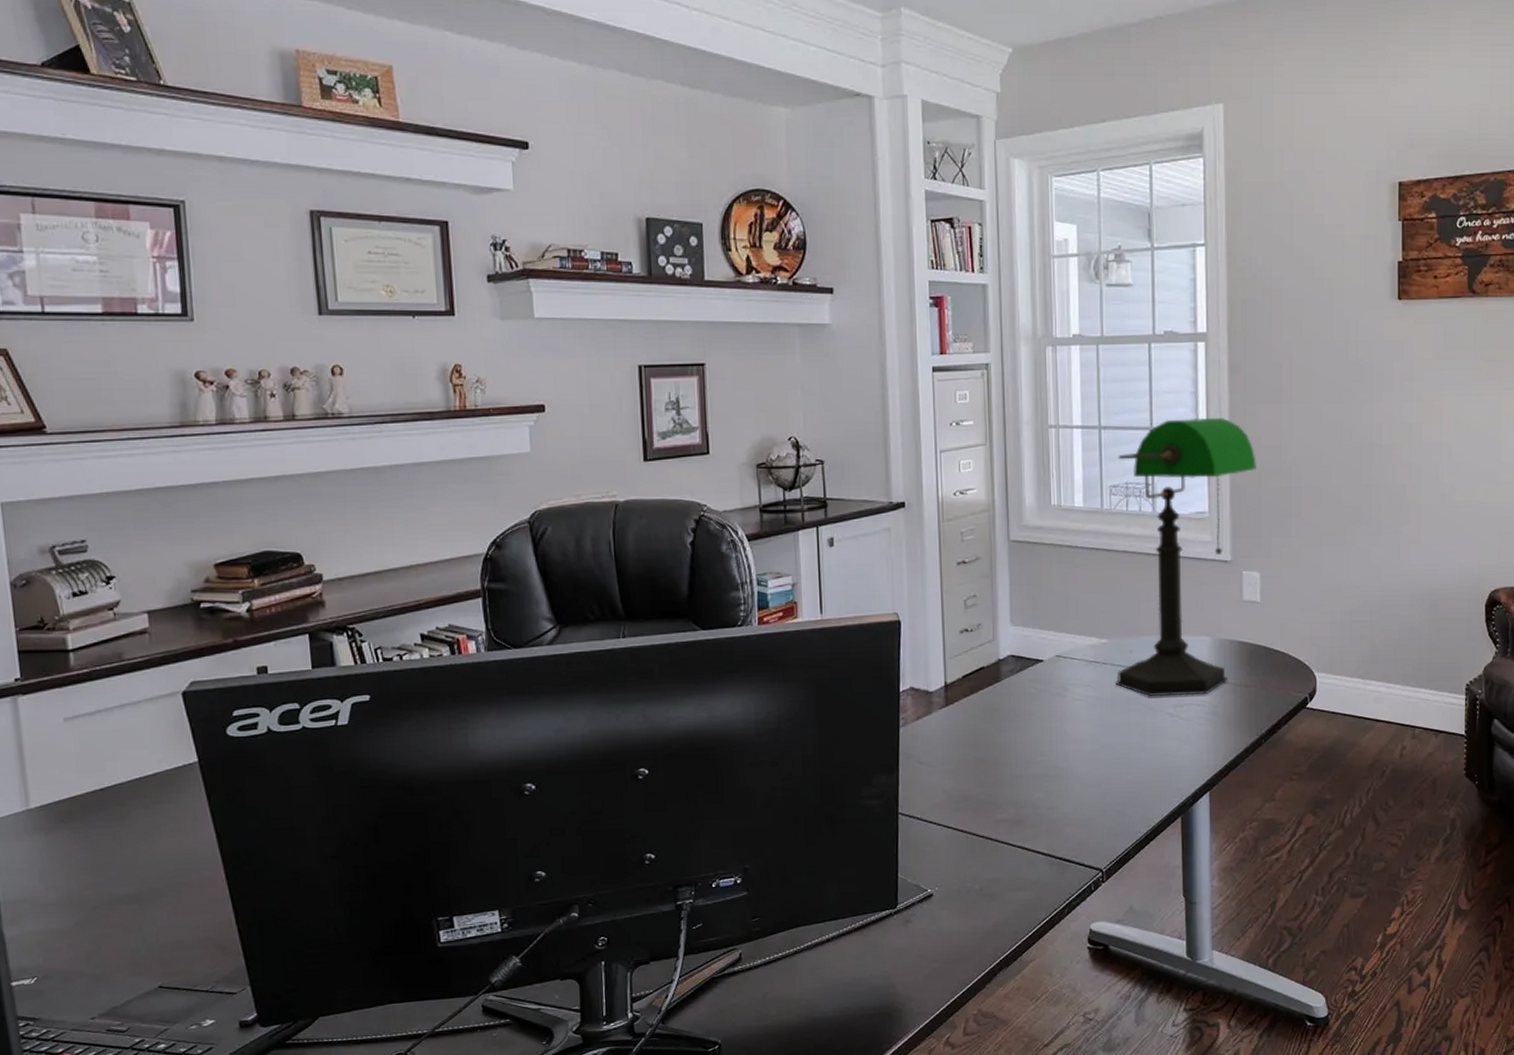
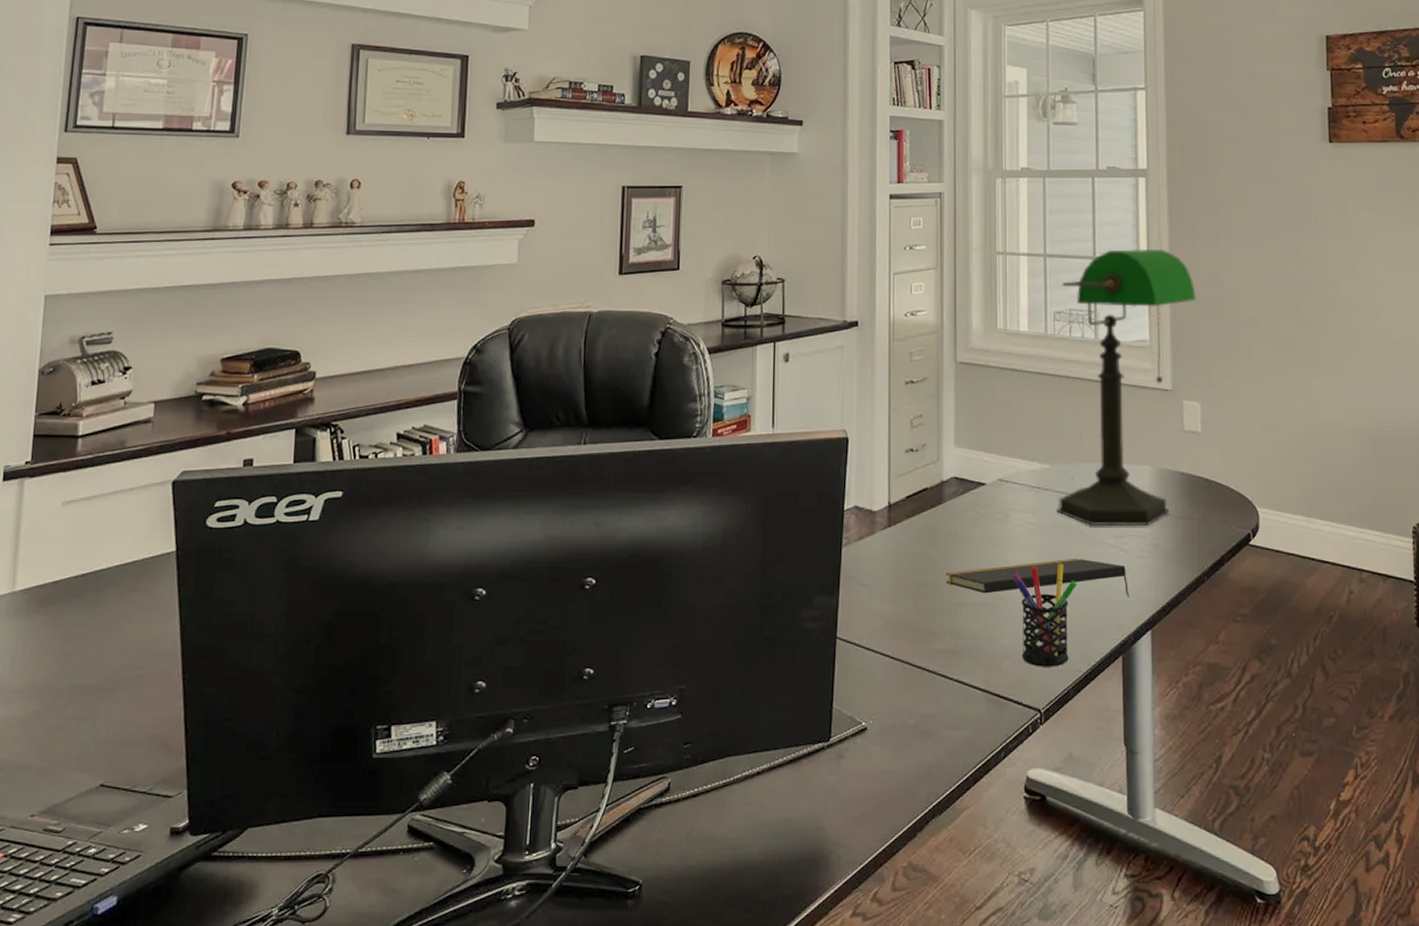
notepad: none [1005,727,1189,766] -> present [946,558,1130,597]
pen holder: none [1072,733,1136,831] -> present [1012,563,1077,667]

